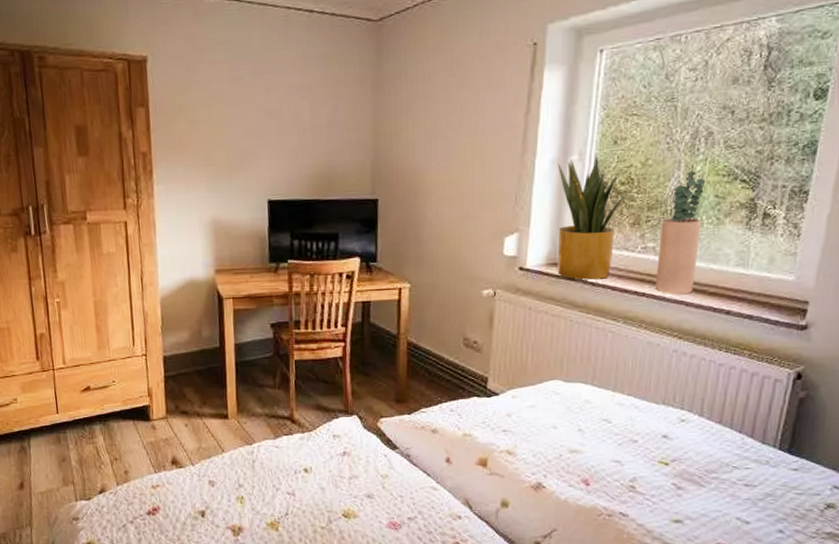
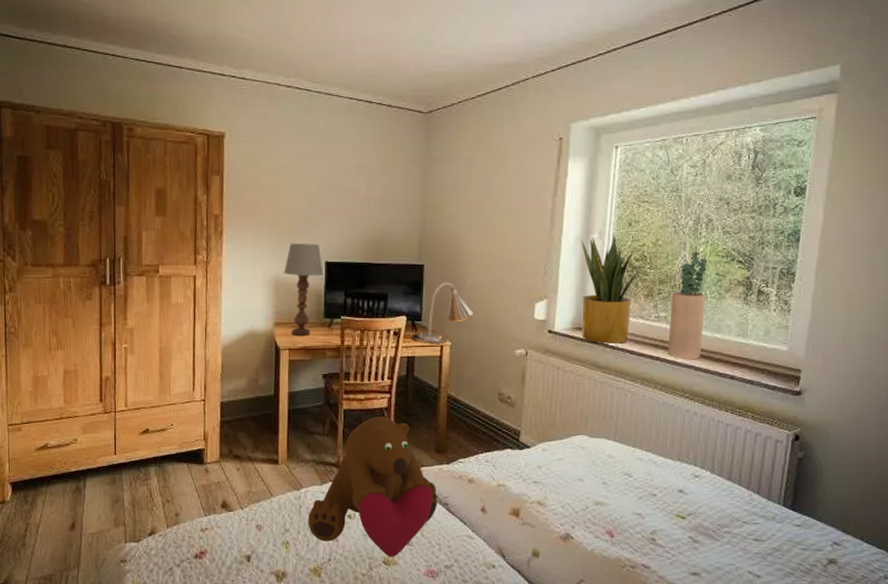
table lamp: none [221,180,267,283] -> present [283,243,324,336]
bear: none [262,366,399,510] -> present [308,417,438,557]
table lamp: none [366,217,436,287] -> present [411,281,475,343]

